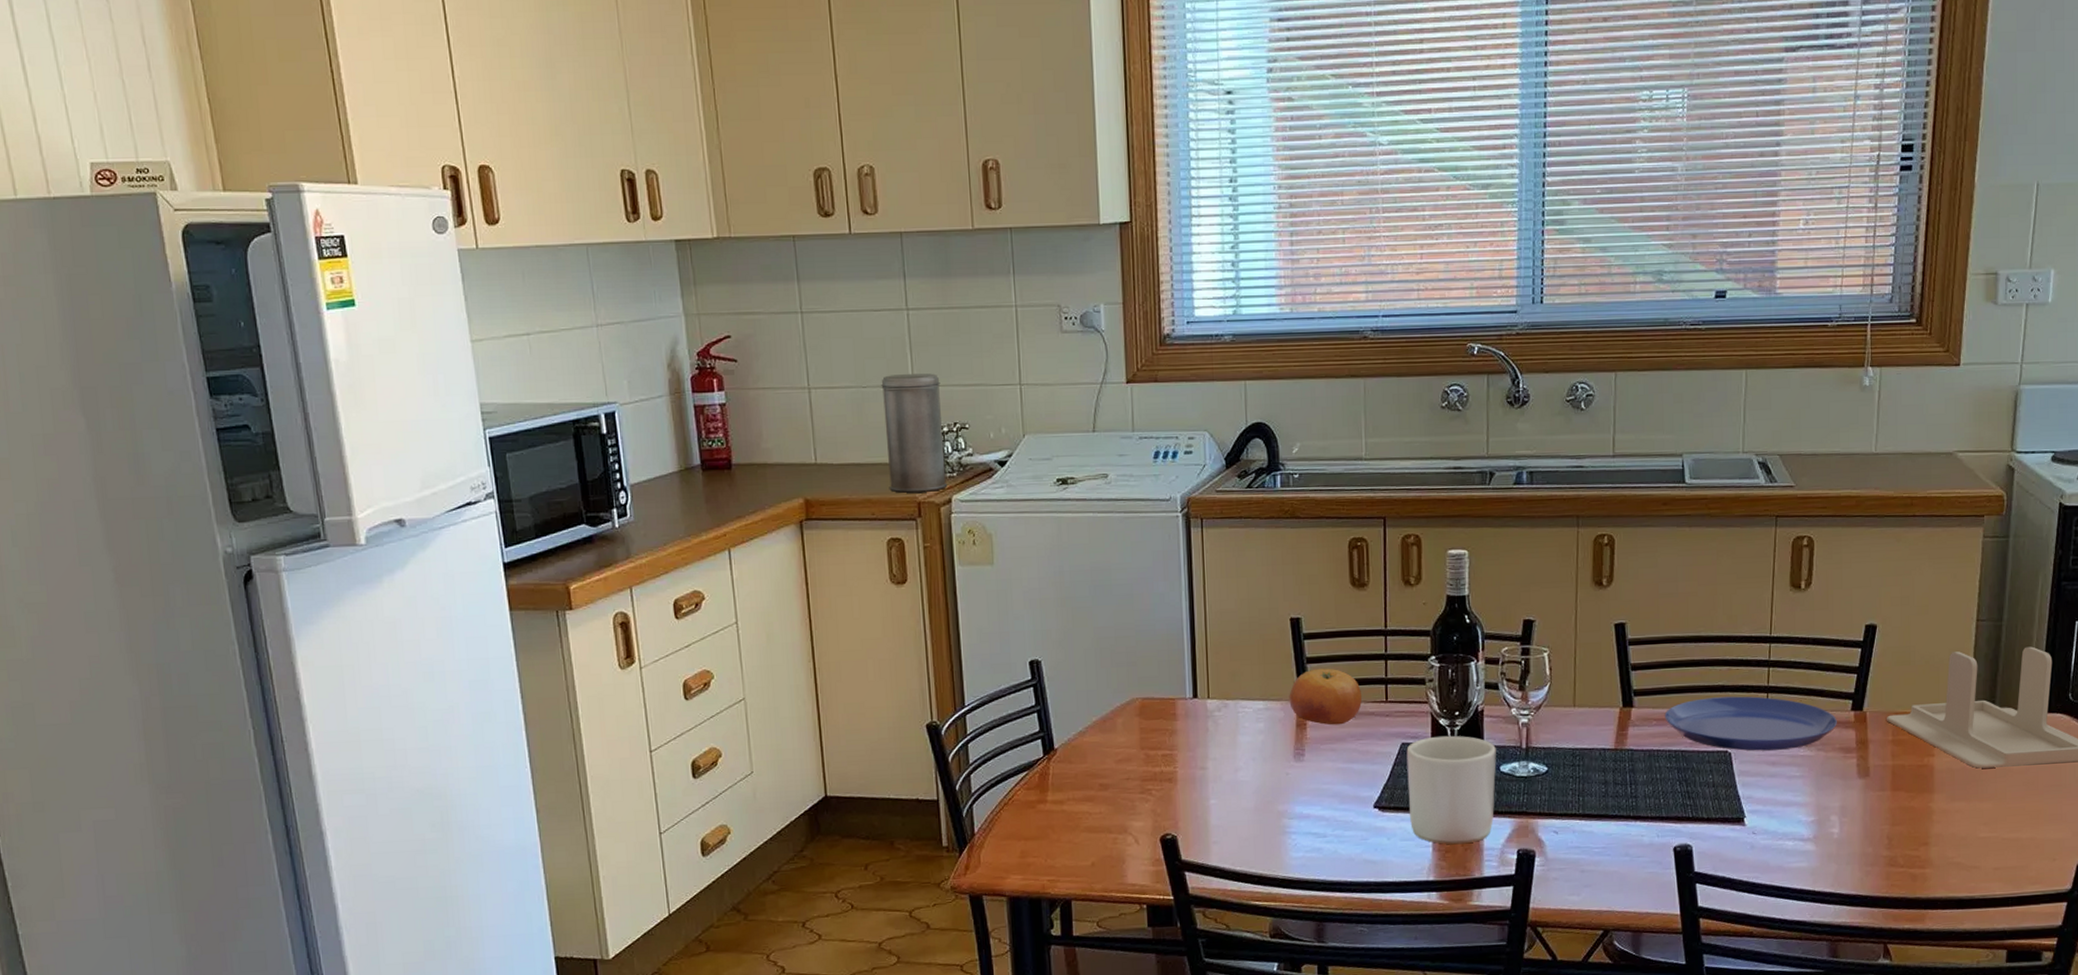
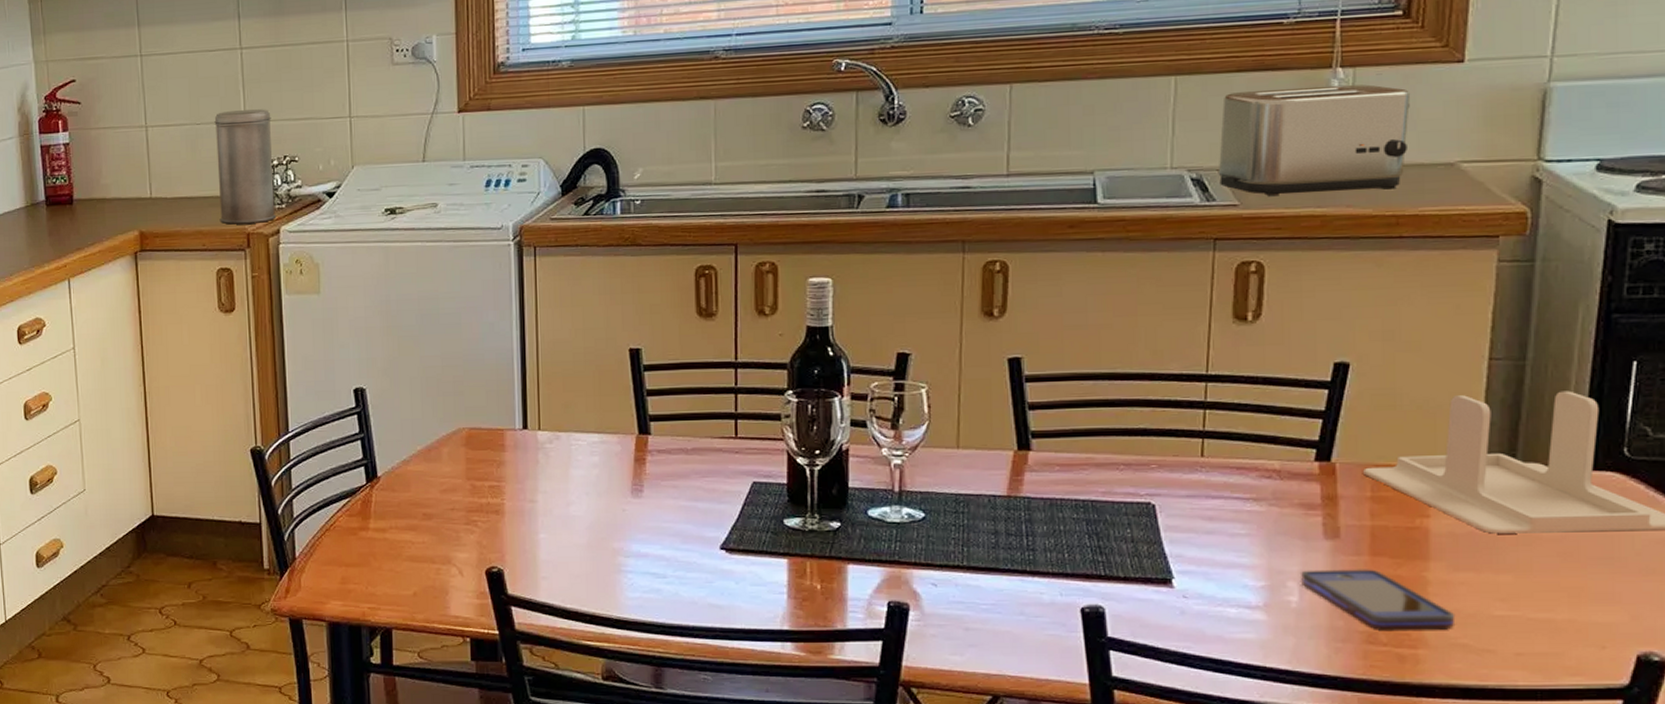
fruit: present [1289,668,1362,725] -> none [627,401,708,461]
mug: present [1406,735,1497,845] -> none [758,475,864,593]
plate: present [1664,696,1837,751] -> none [1070,441,1296,504]
toaster: none [1778,382,1922,478] -> present [1218,84,1411,196]
mobile phone: none [1841,802,1952,854] -> present [1301,569,1456,630]

